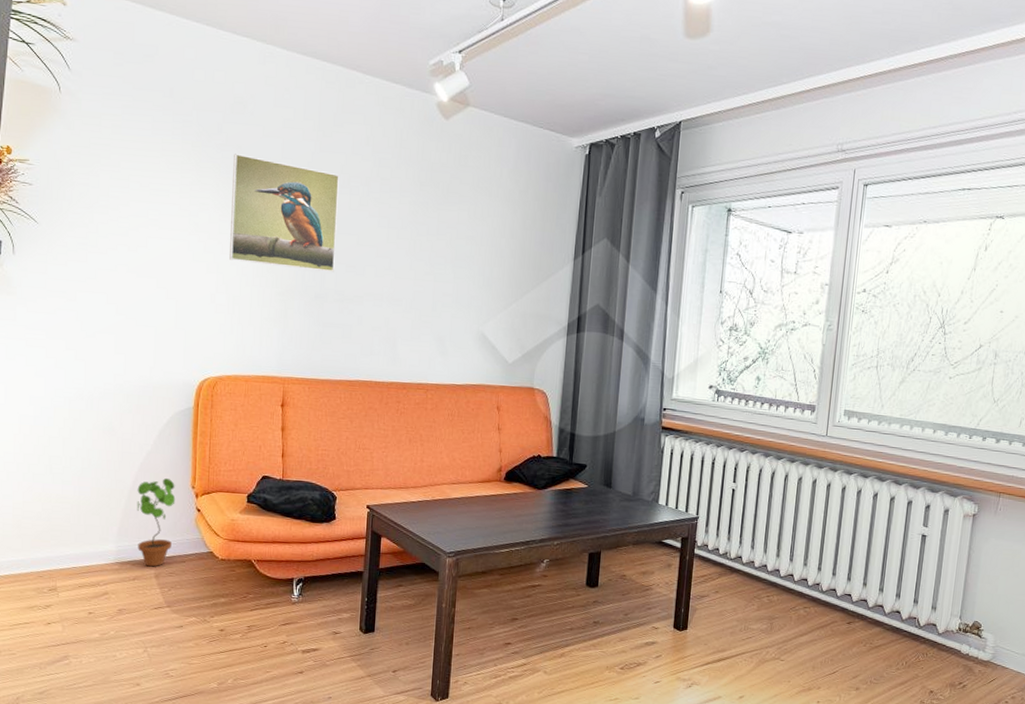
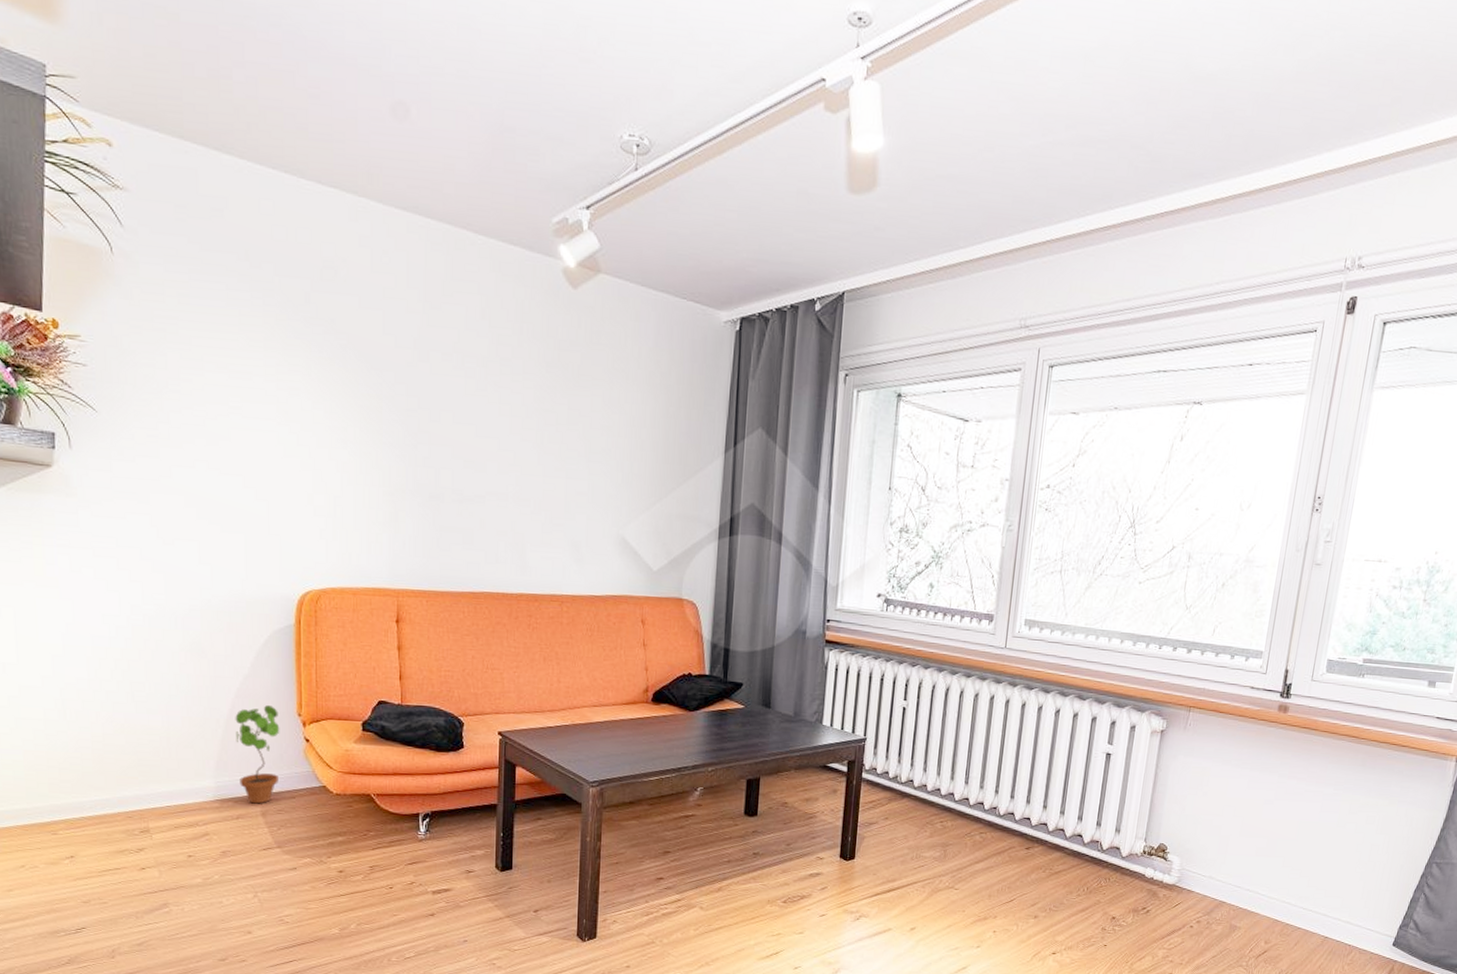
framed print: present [229,153,339,272] -> none [326,328,452,469]

